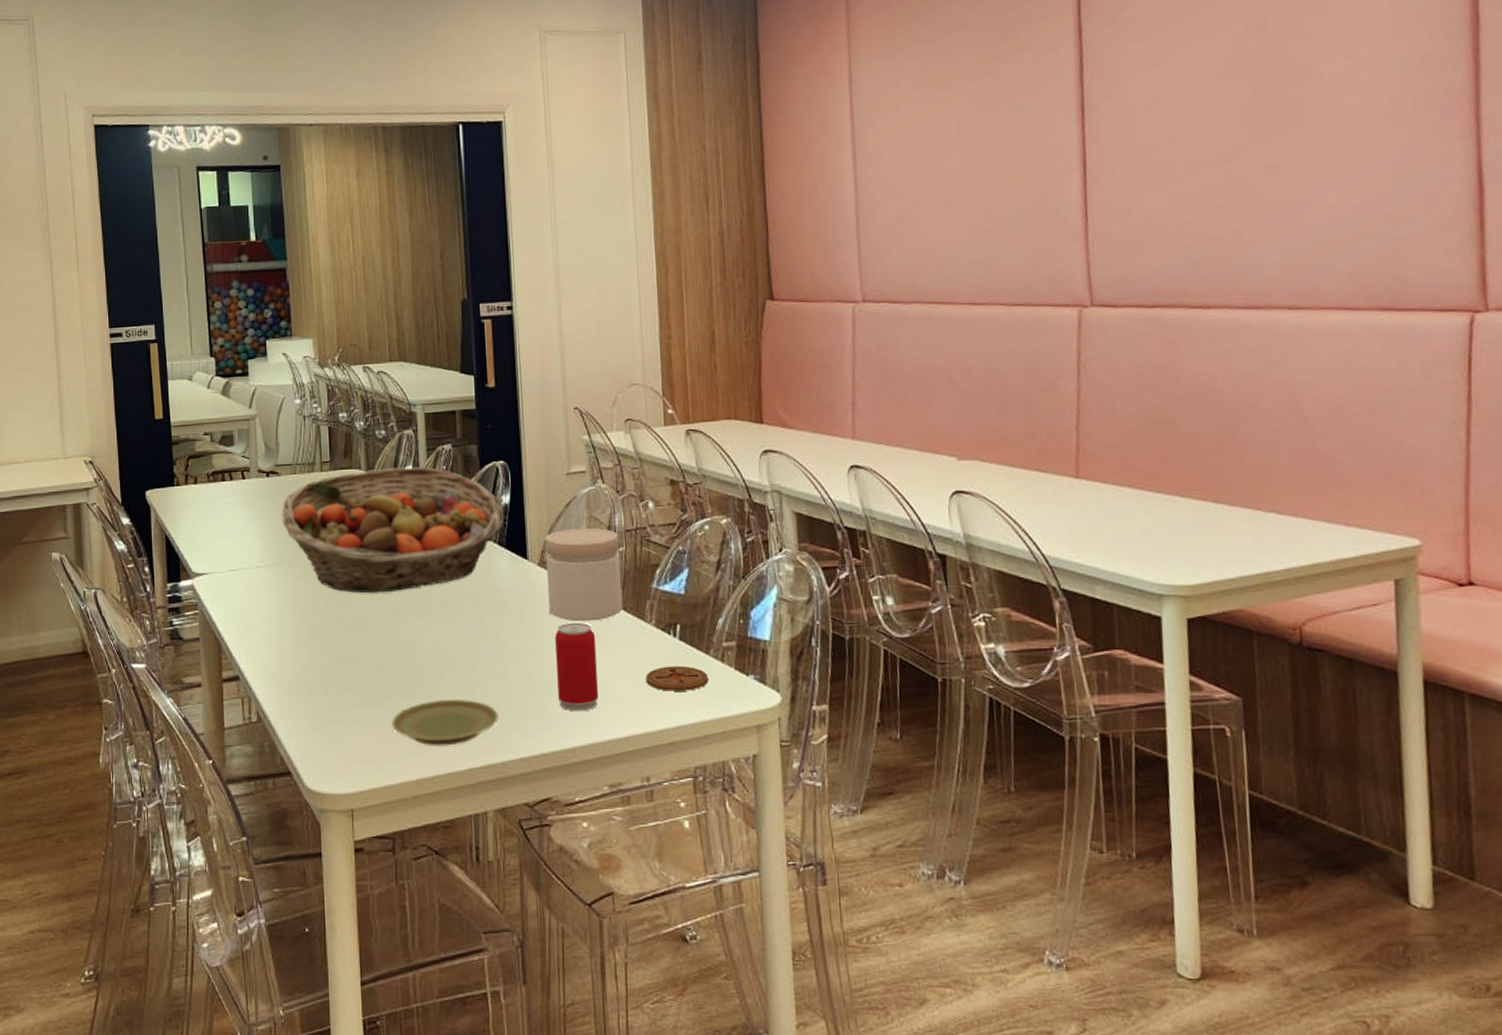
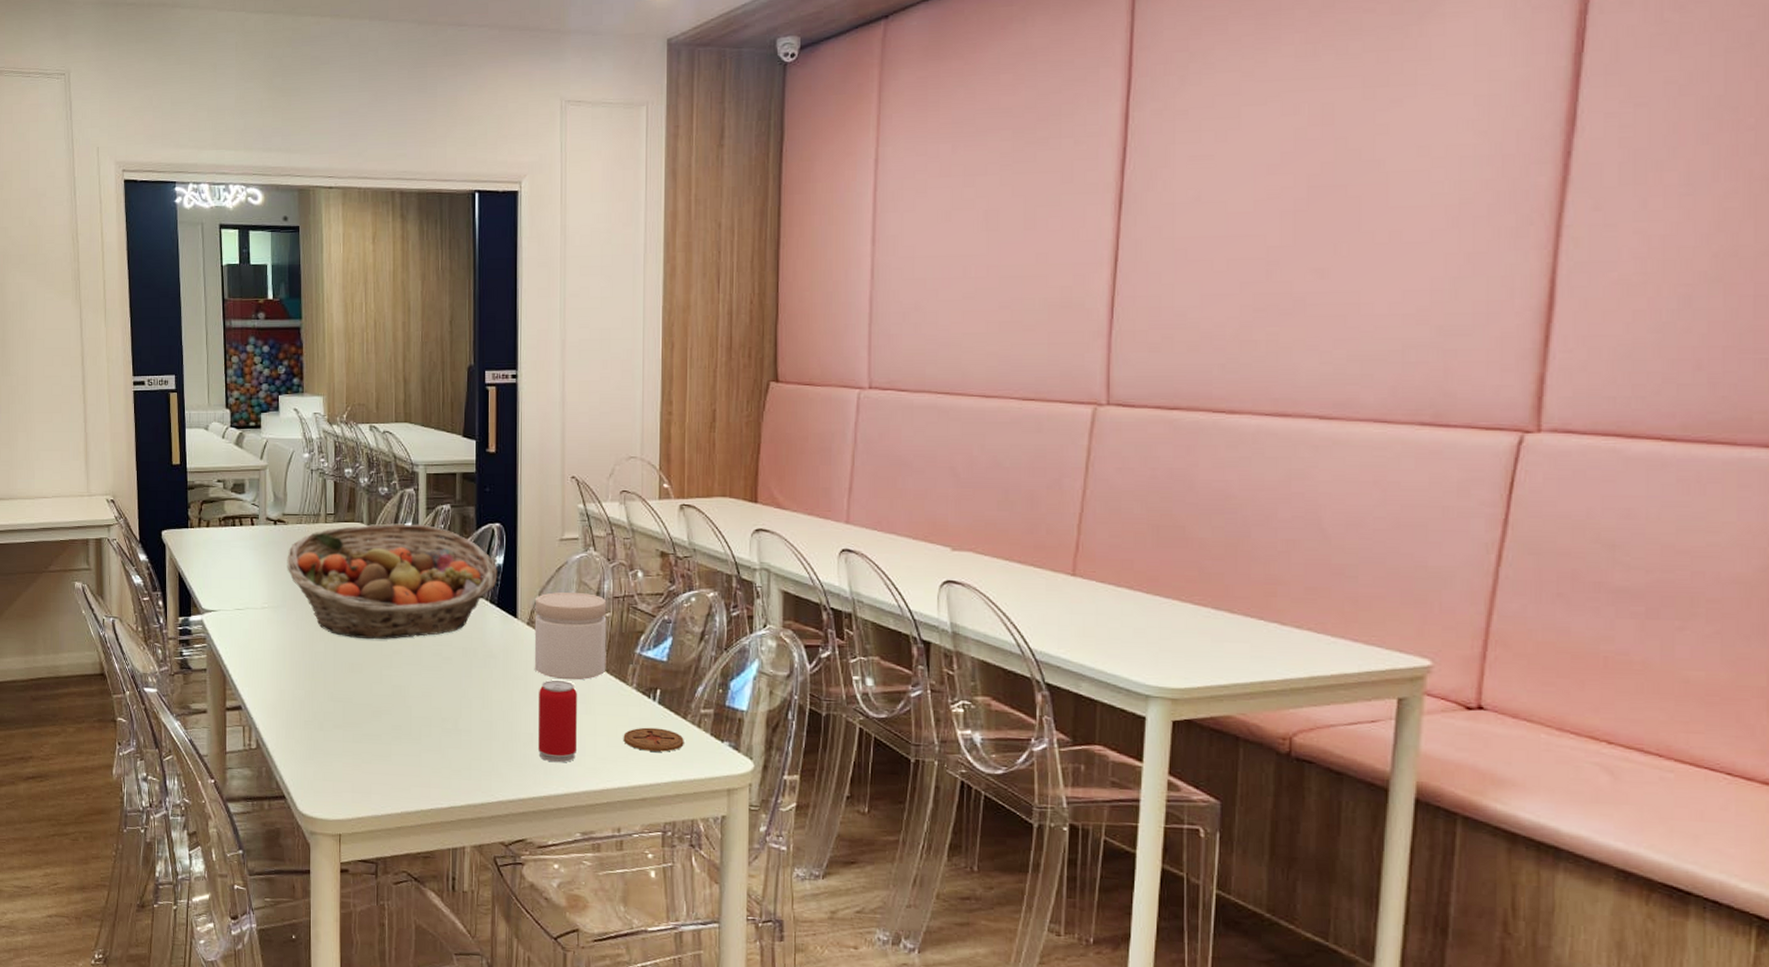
plate: present [392,700,498,746] -> none [380,742,480,785]

